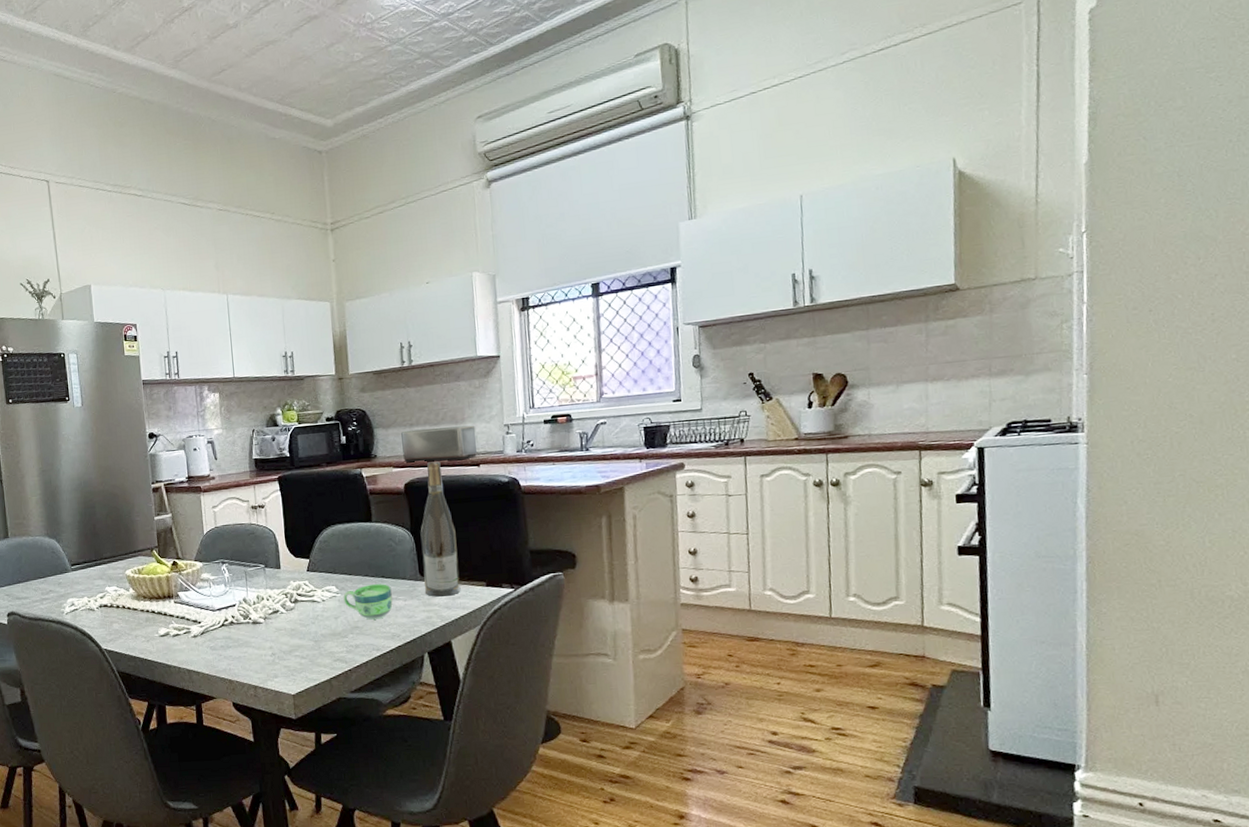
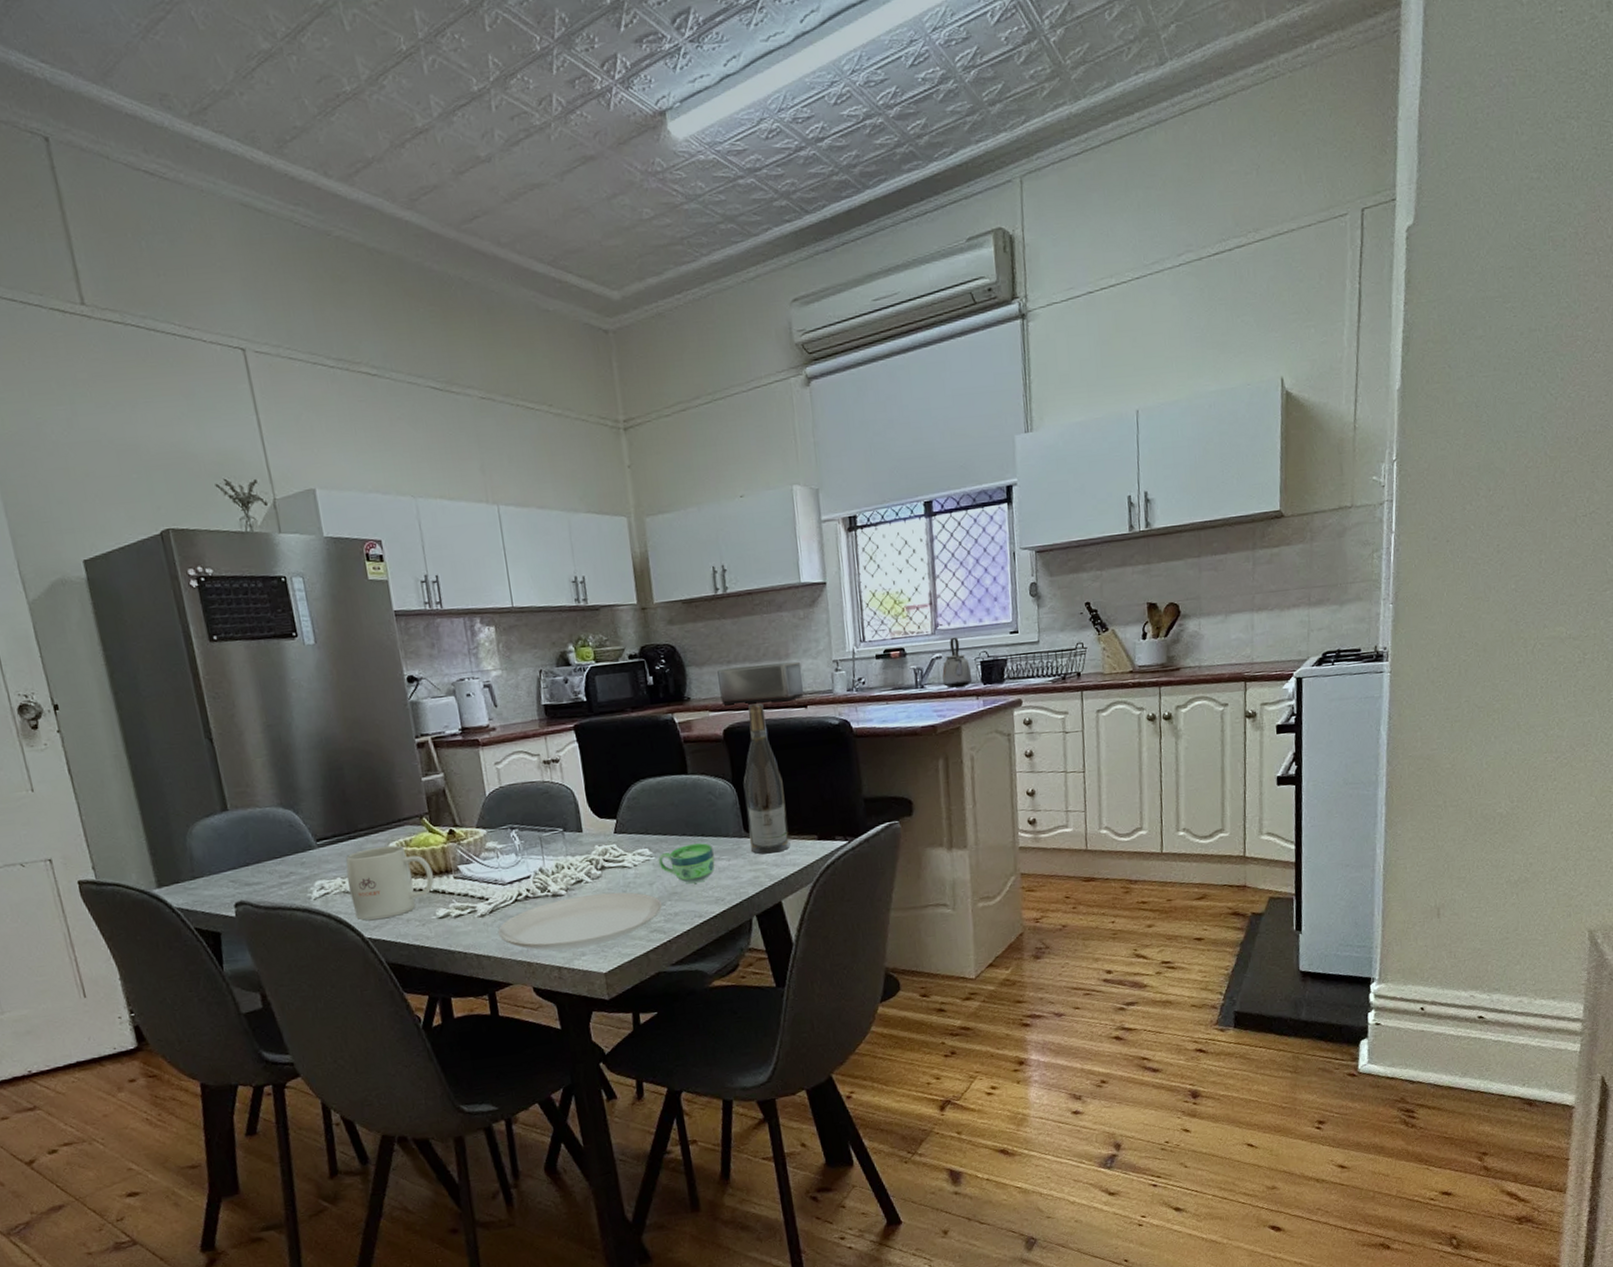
mug: none [91,572,158,635] -> present [345,845,434,921]
plate: none [206,623,346,672] -> present [497,892,663,952]
kettle: none [606,404,636,451] -> present [942,637,973,688]

